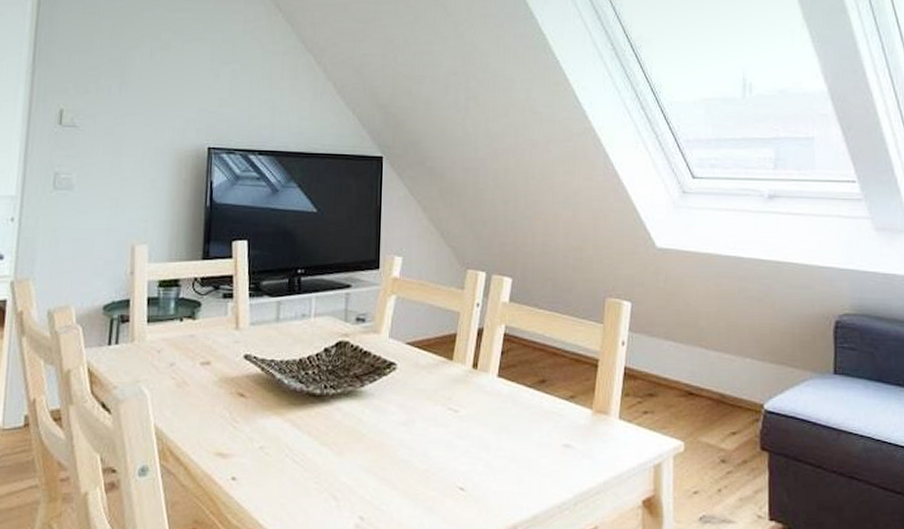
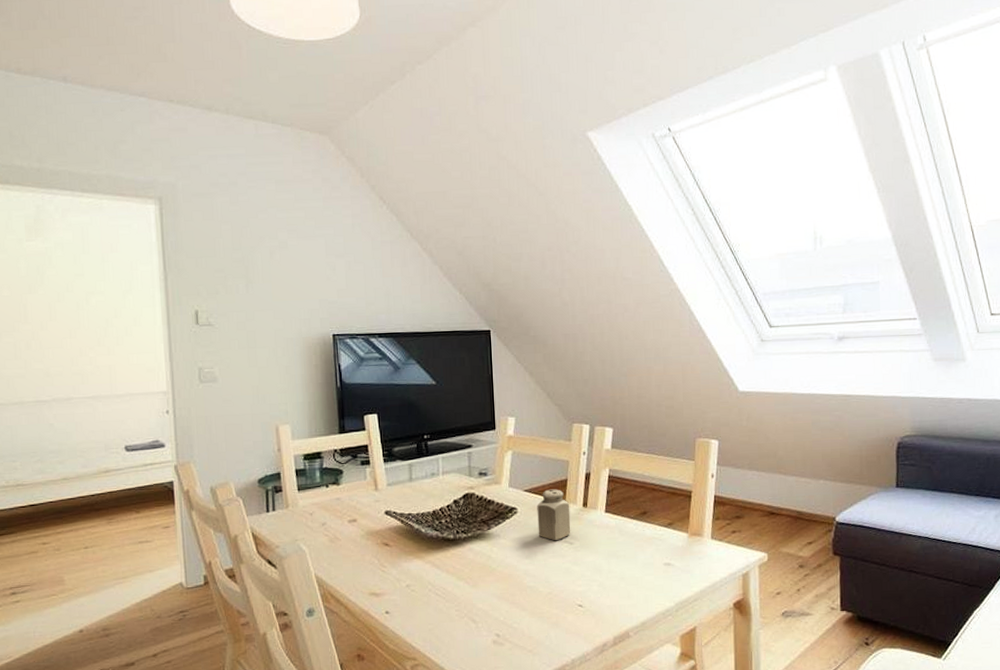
salt shaker: none [418,344,458,406] -> present [537,489,571,540]

